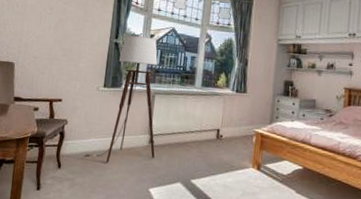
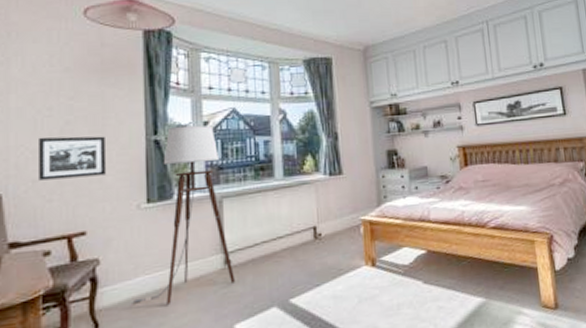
picture frame: none [38,28,83,62] -> present [39,136,106,181]

